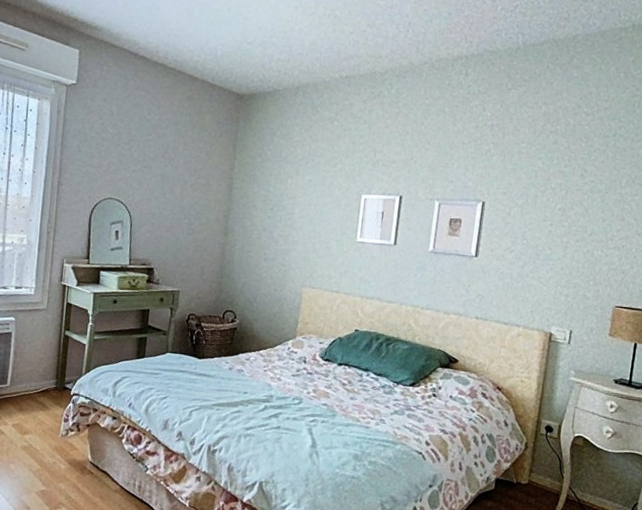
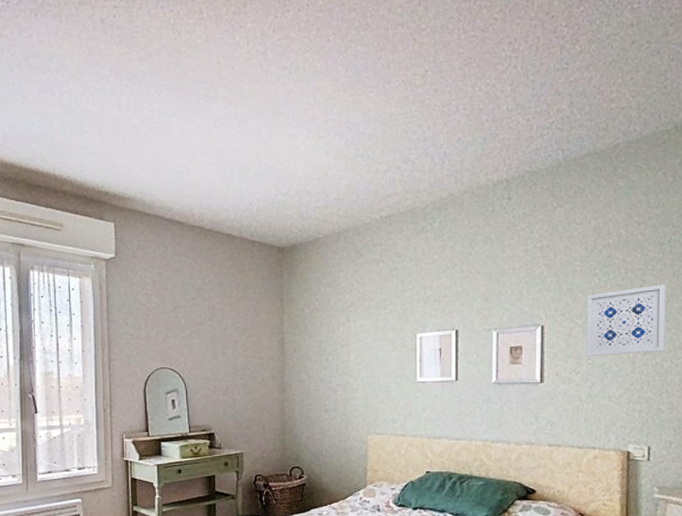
wall art: none [522,175,606,241] -> present [586,284,666,356]

